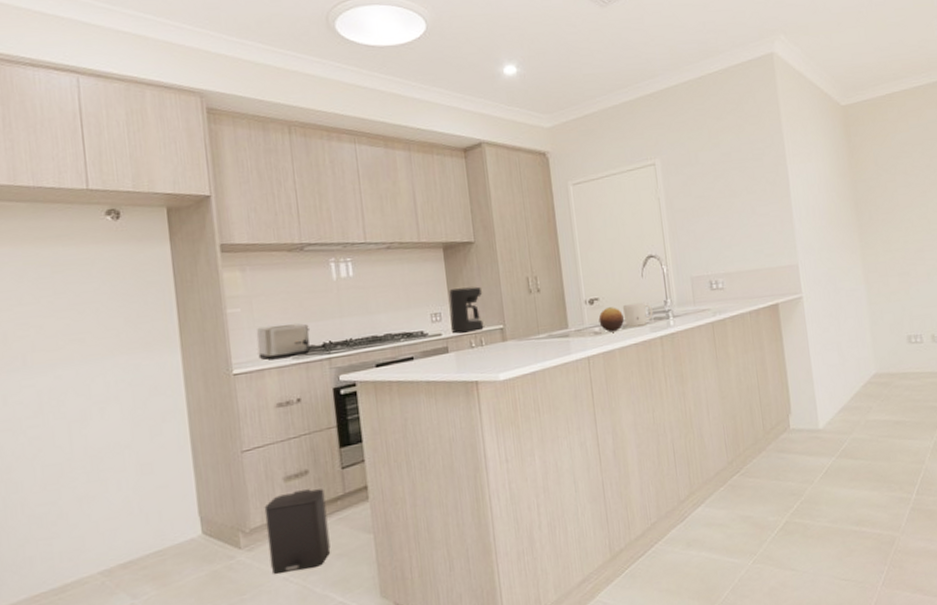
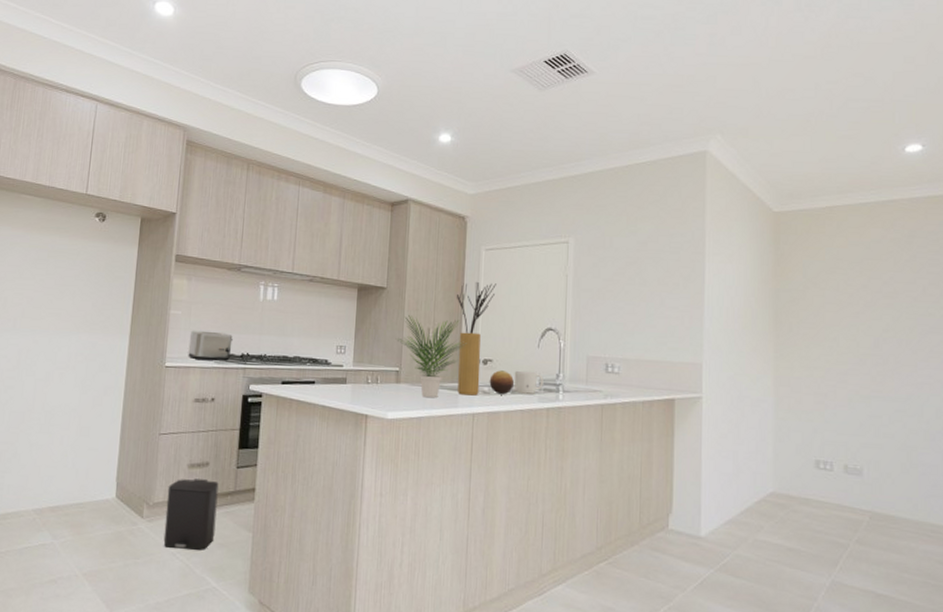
coffee maker: present [449,286,484,334] -> none [353,327,385,369]
potted plant: none [493,263,570,351] -> present [395,315,467,398]
vase: none [551,218,591,341] -> present [457,281,496,396]

